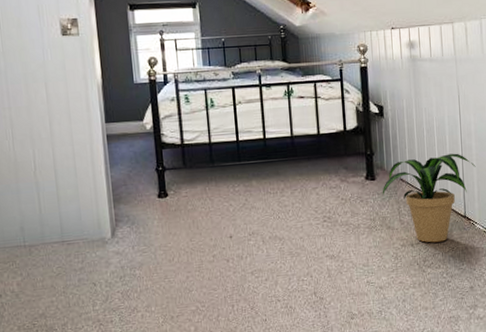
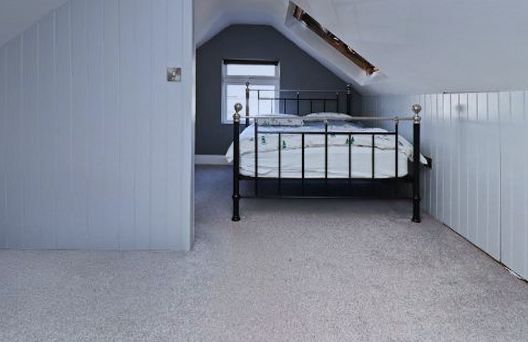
potted plant: present [382,153,476,243] -> none [426,205,513,283]

